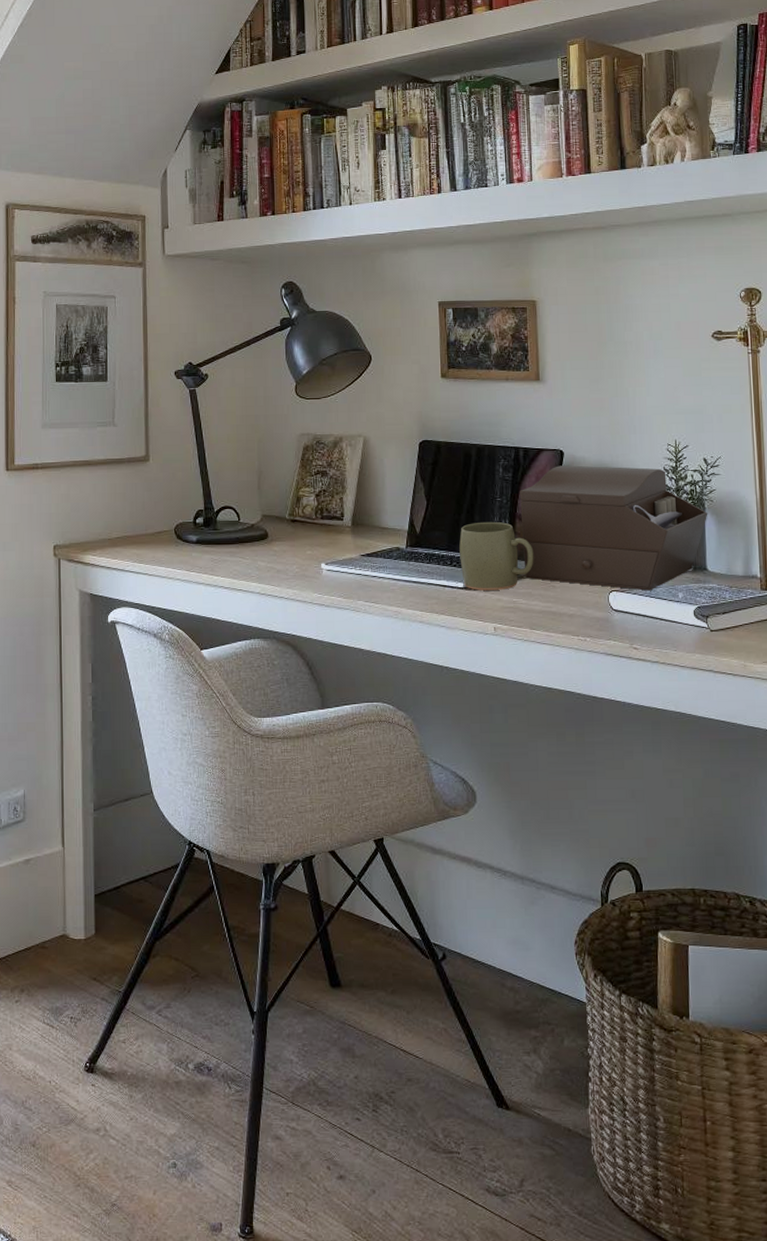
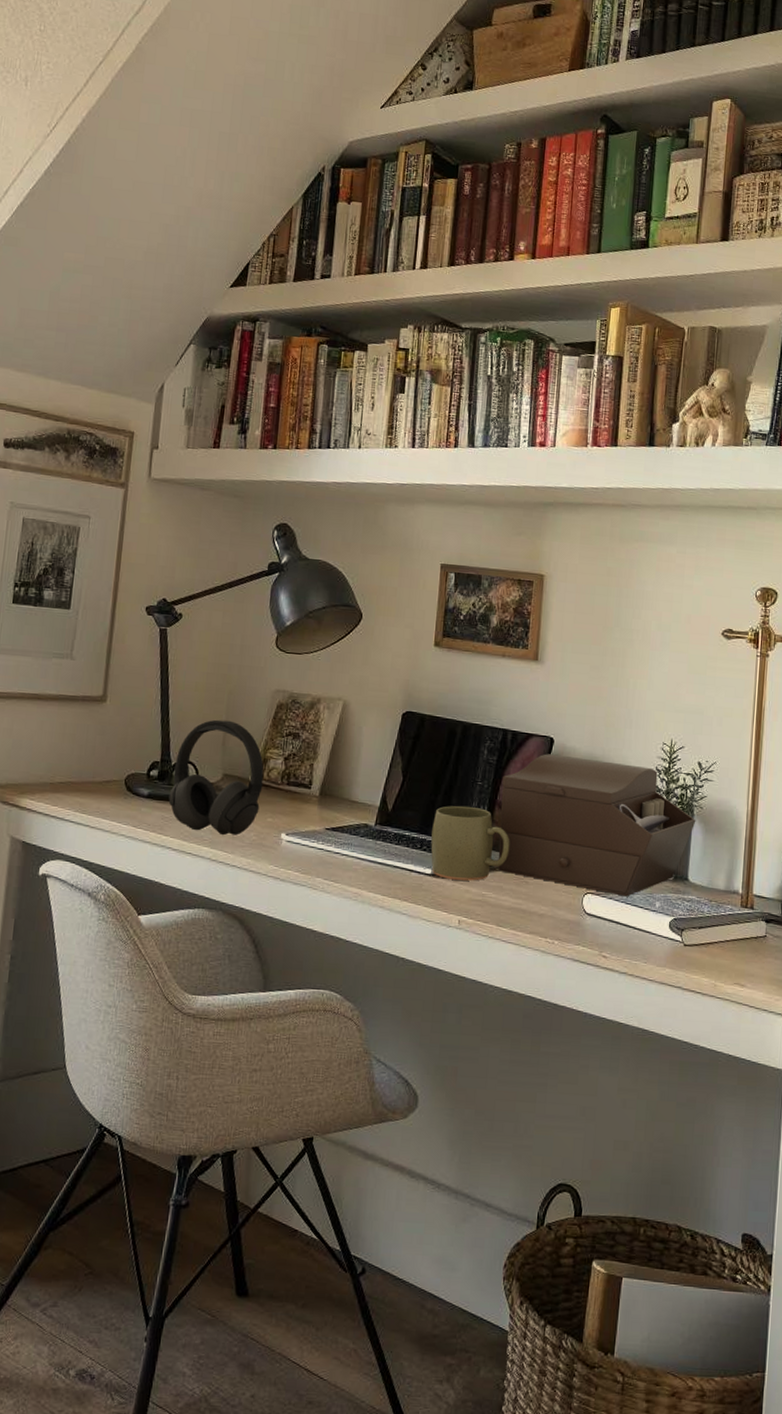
headphones: none [215,466,299,571] -> present [168,719,264,836]

